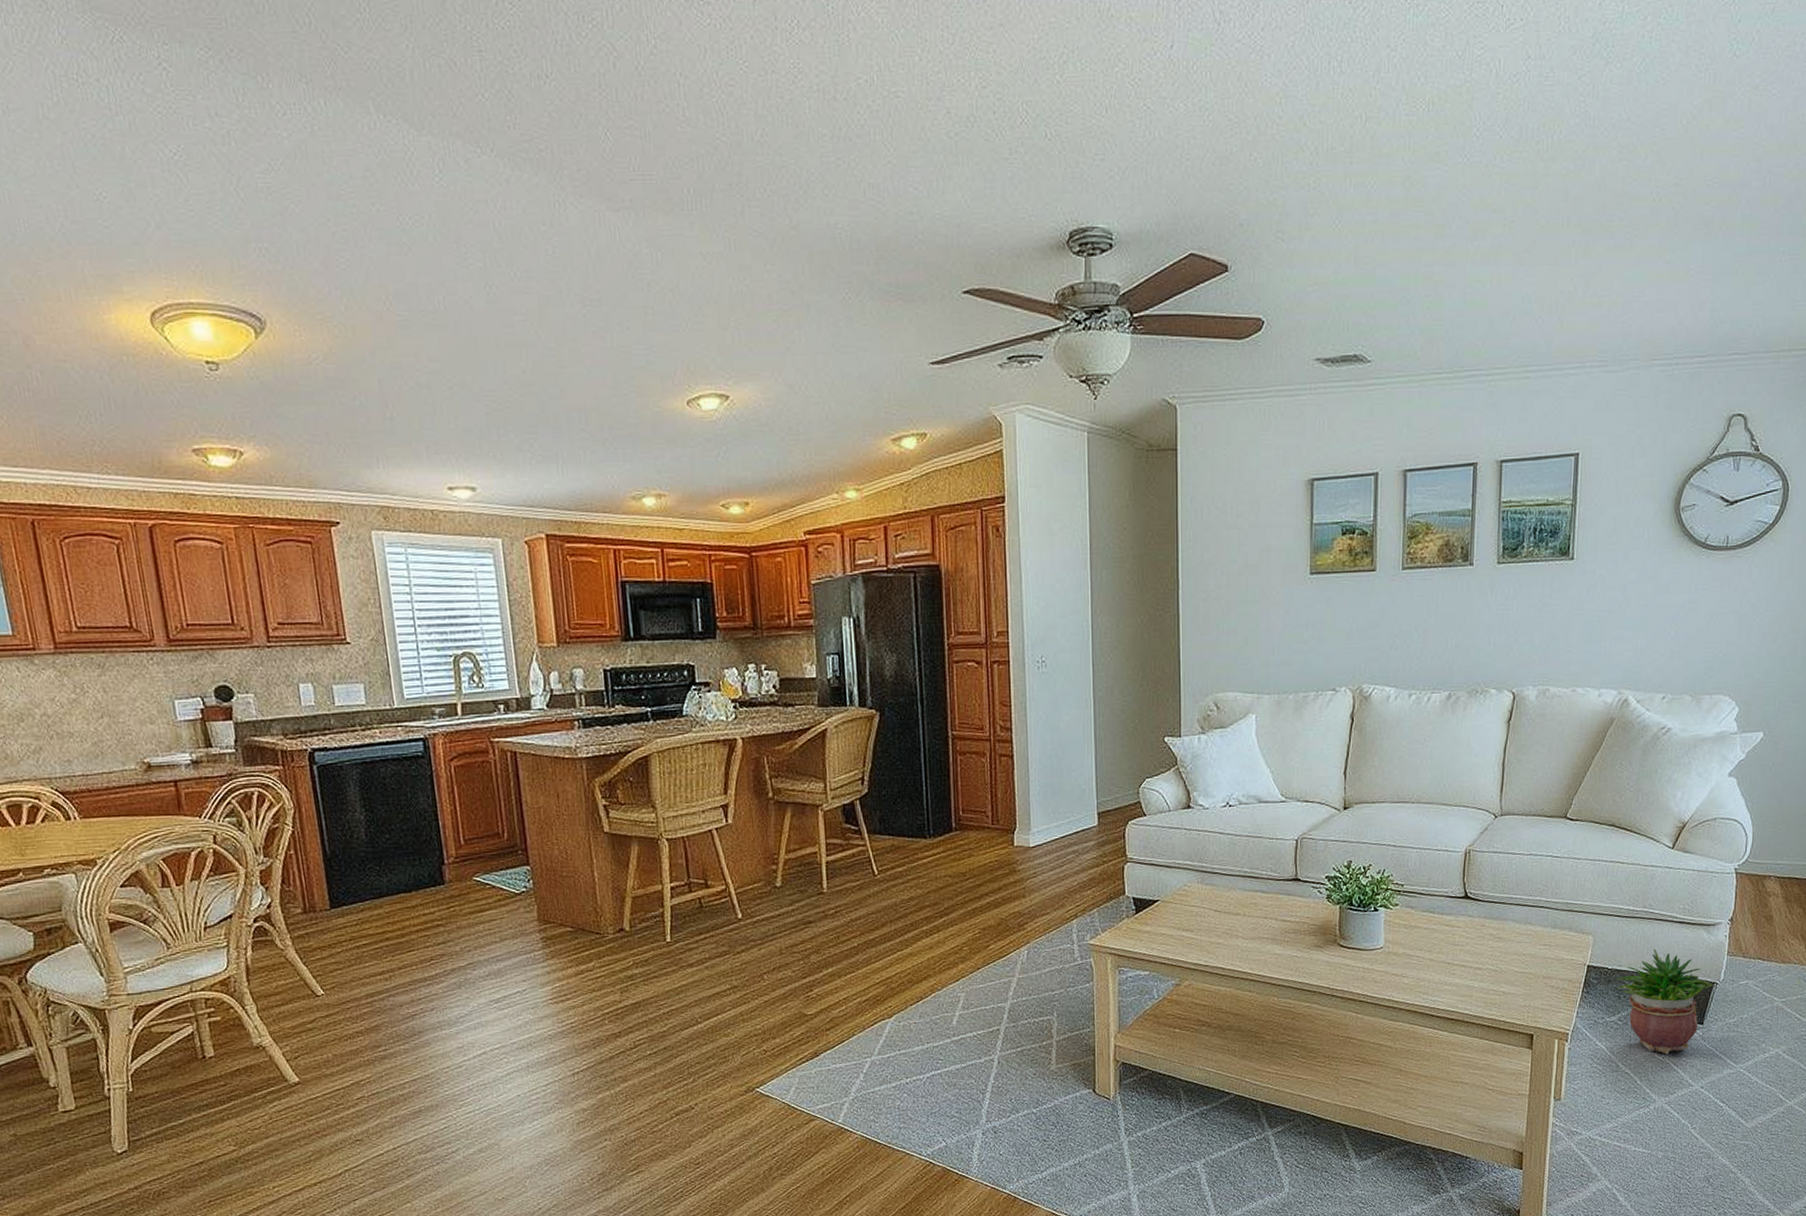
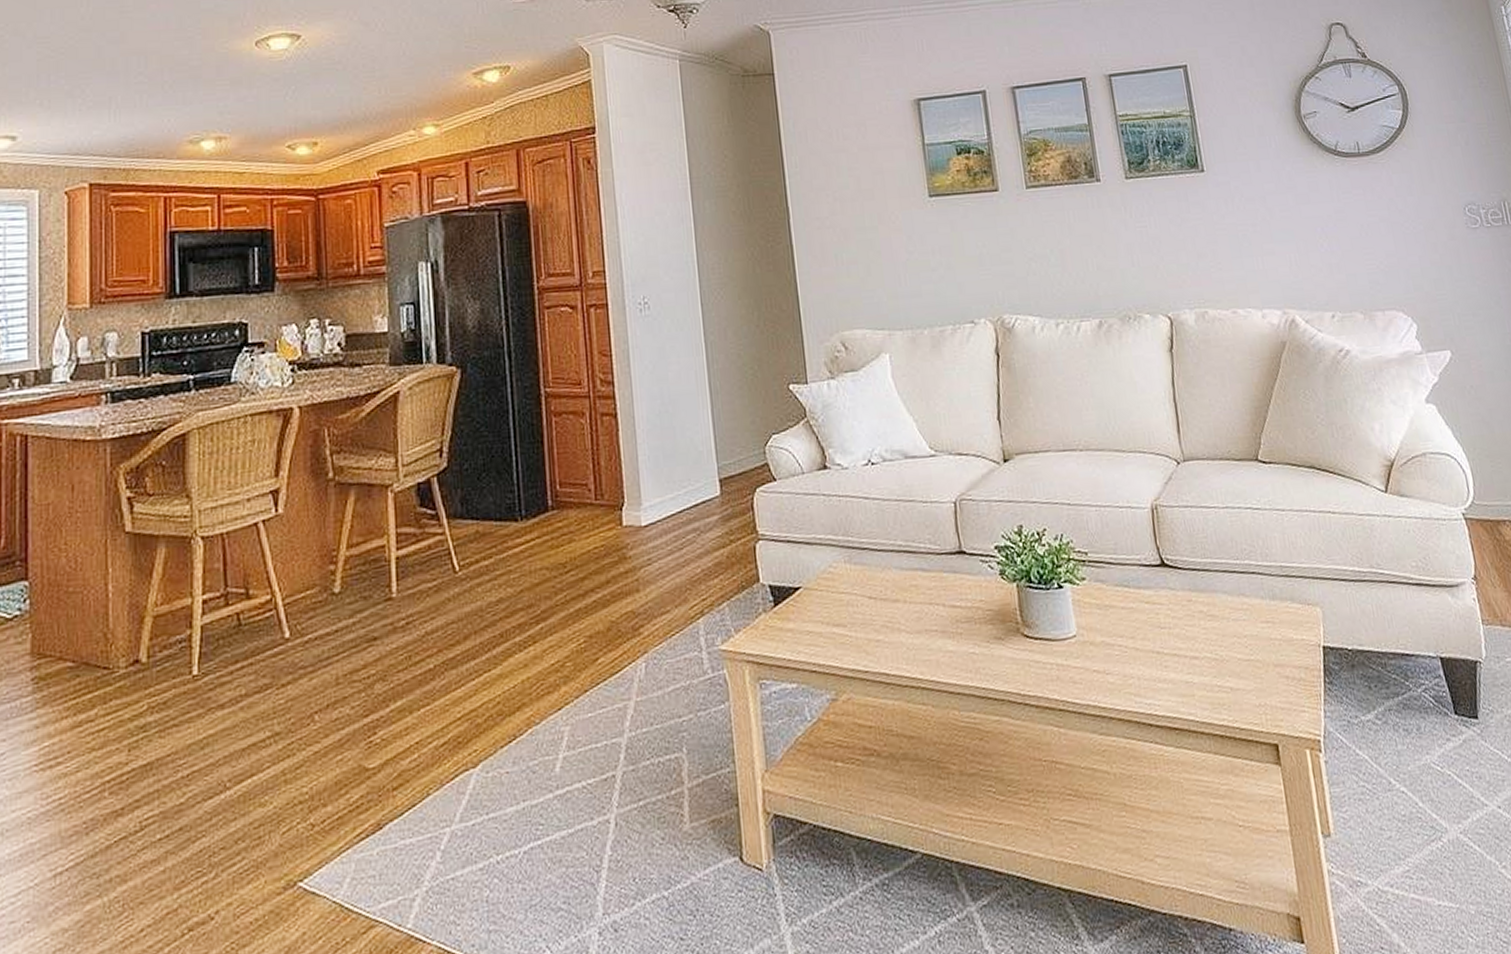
potted plant: present [1617,948,1714,1056] -> none [1361,619,1477,764]

